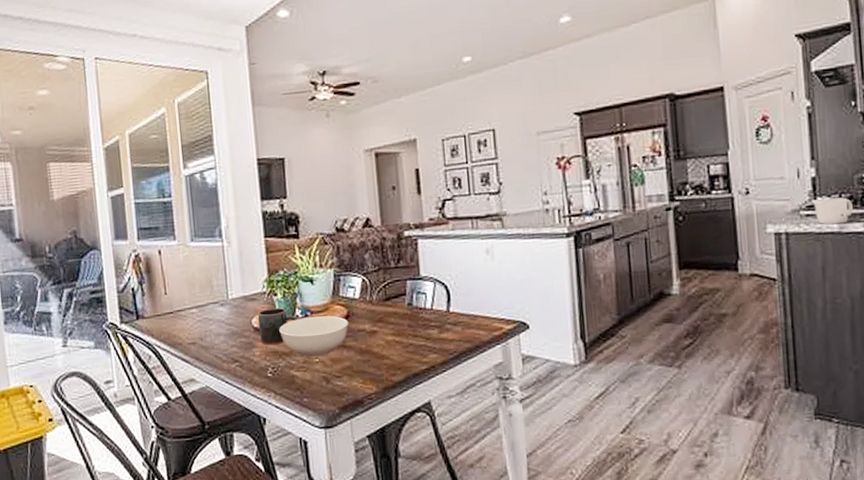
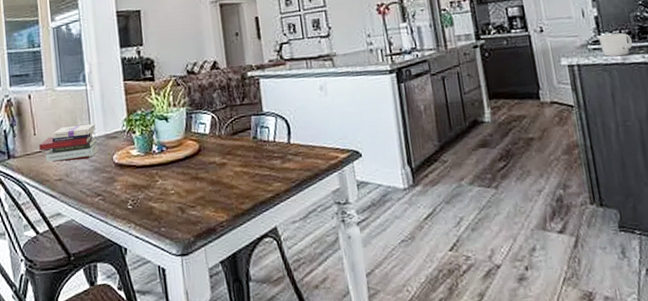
books: none [170,284,237,325] -> present [39,124,99,163]
mug: present [257,307,298,346] -> none [118,144,155,180]
bowl: present [279,315,349,358] -> none [138,150,201,190]

